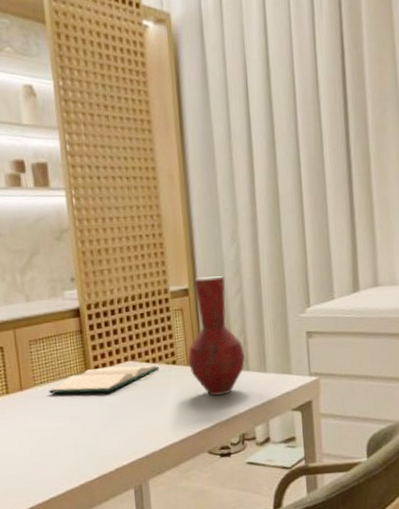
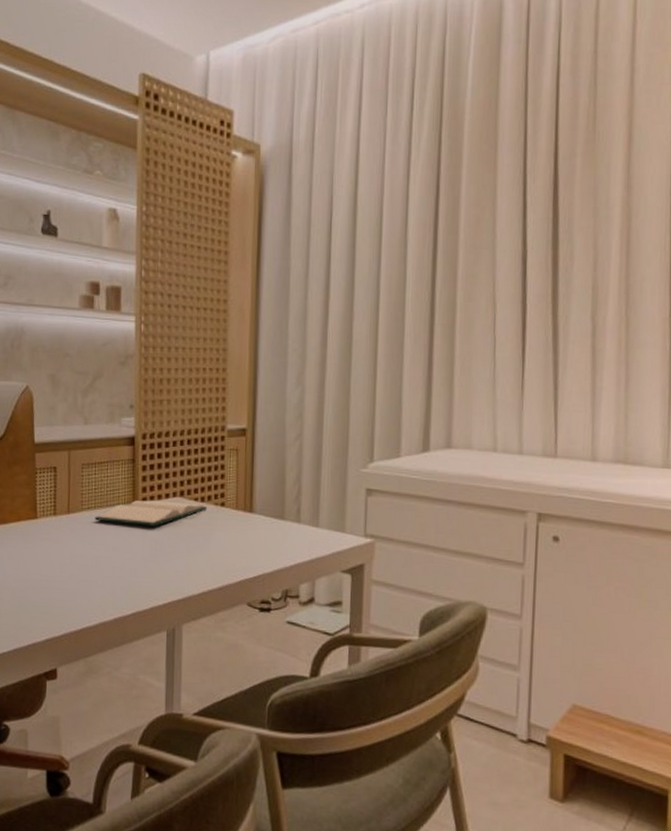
vase: present [188,276,245,396] -> none [237,418,297,546]

